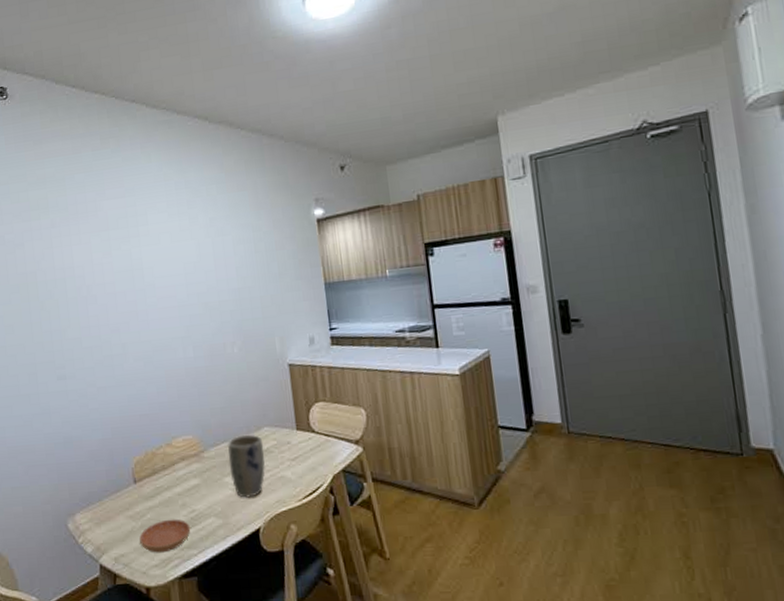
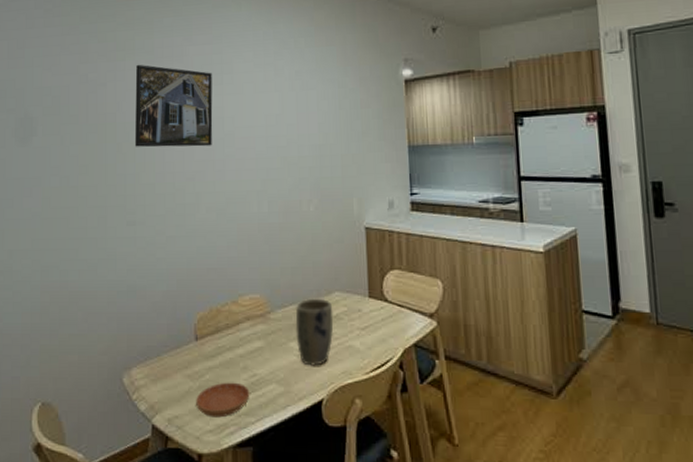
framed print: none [52,222,134,304] -> present [134,64,213,147]

